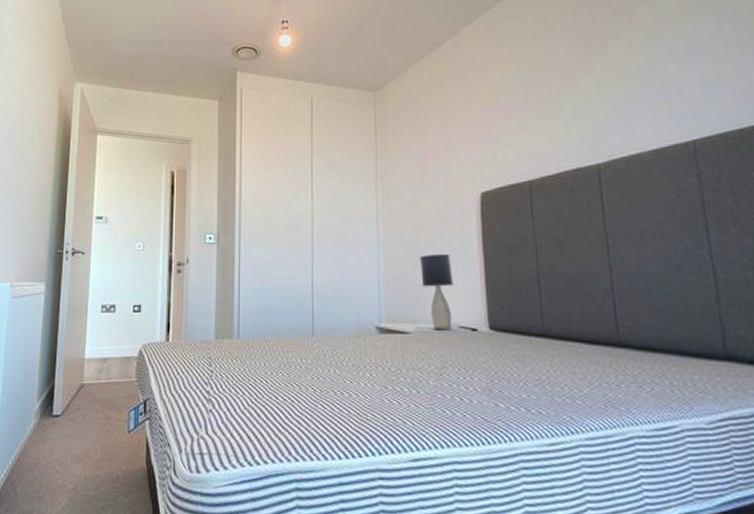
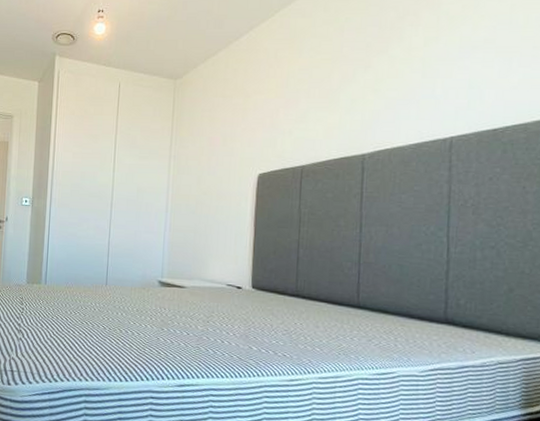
table lamp: present [420,253,453,331] -> none [200,224,227,287]

